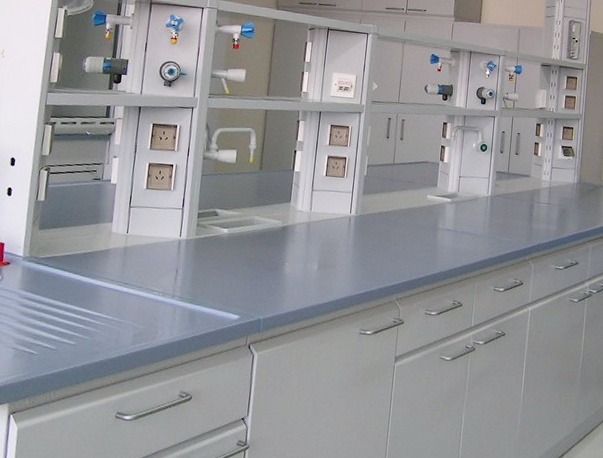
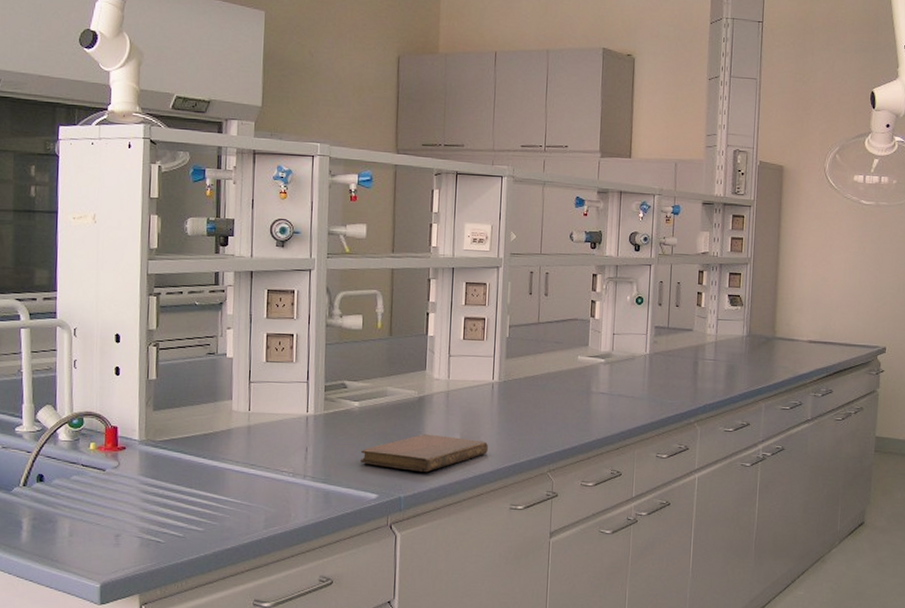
notebook: none [225,260,343,297] -> present [359,434,488,473]

